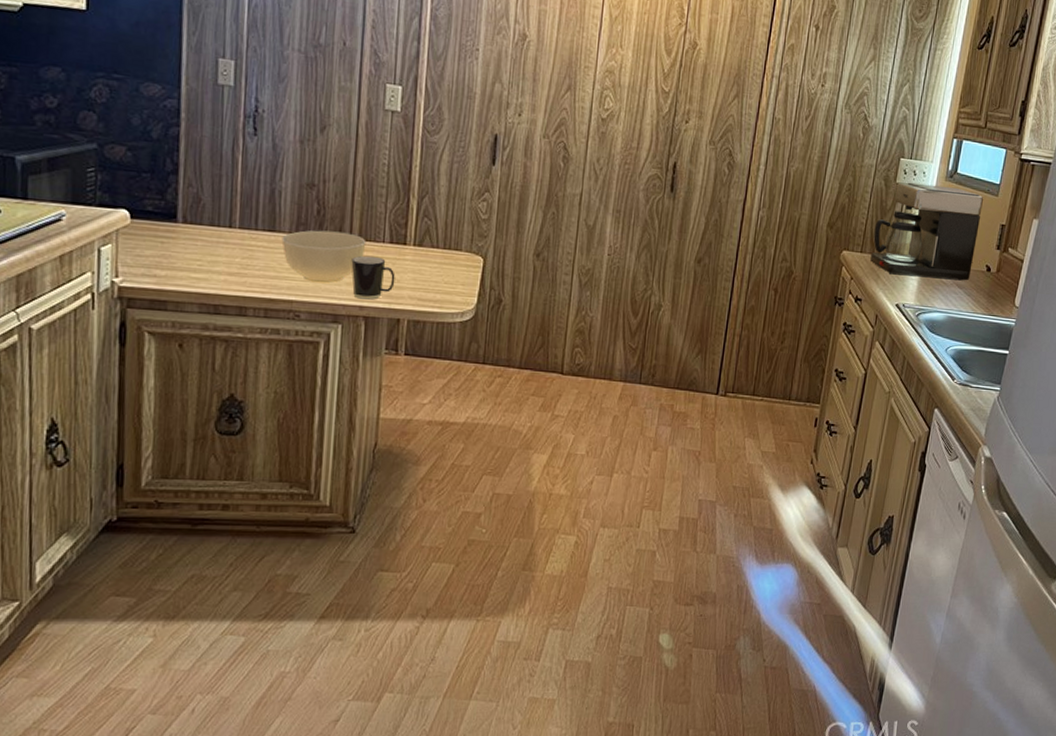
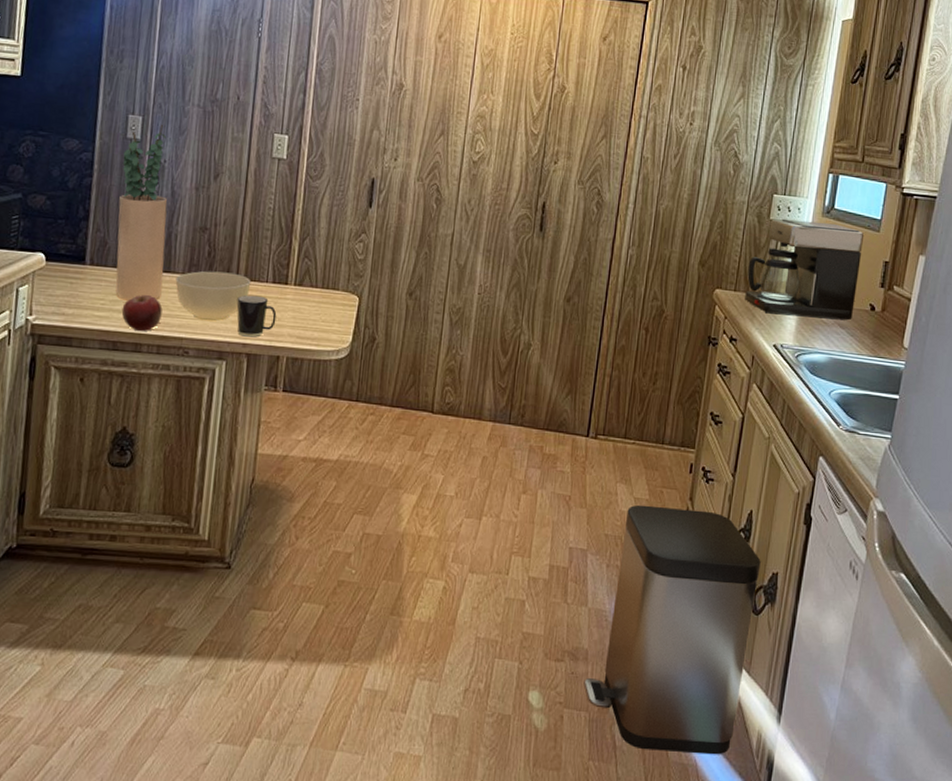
vase: none [212,71,269,262] -> present [115,125,168,301]
fruit: none [222,254,268,294] -> present [121,294,163,331]
pedal bin: none [711,457,878,681] -> present [583,504,761,755]

